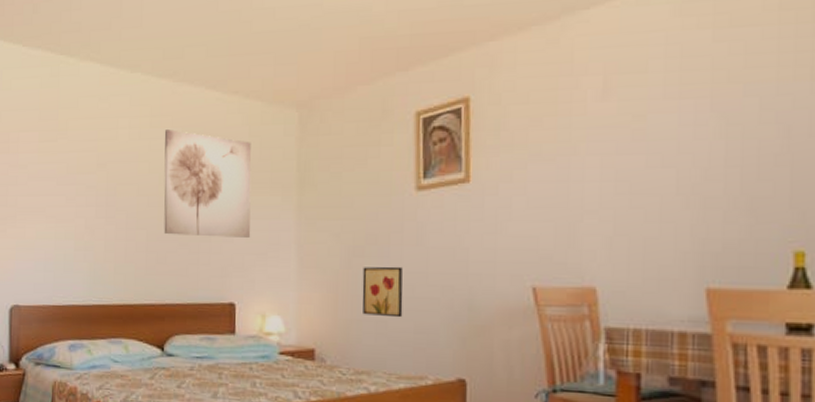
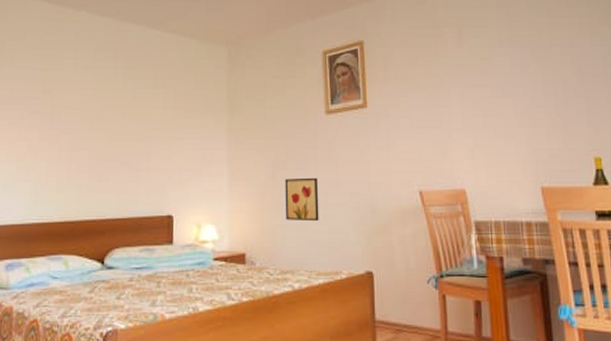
wall art: present [164,129,252,238] -> none [106,61,187,156]

